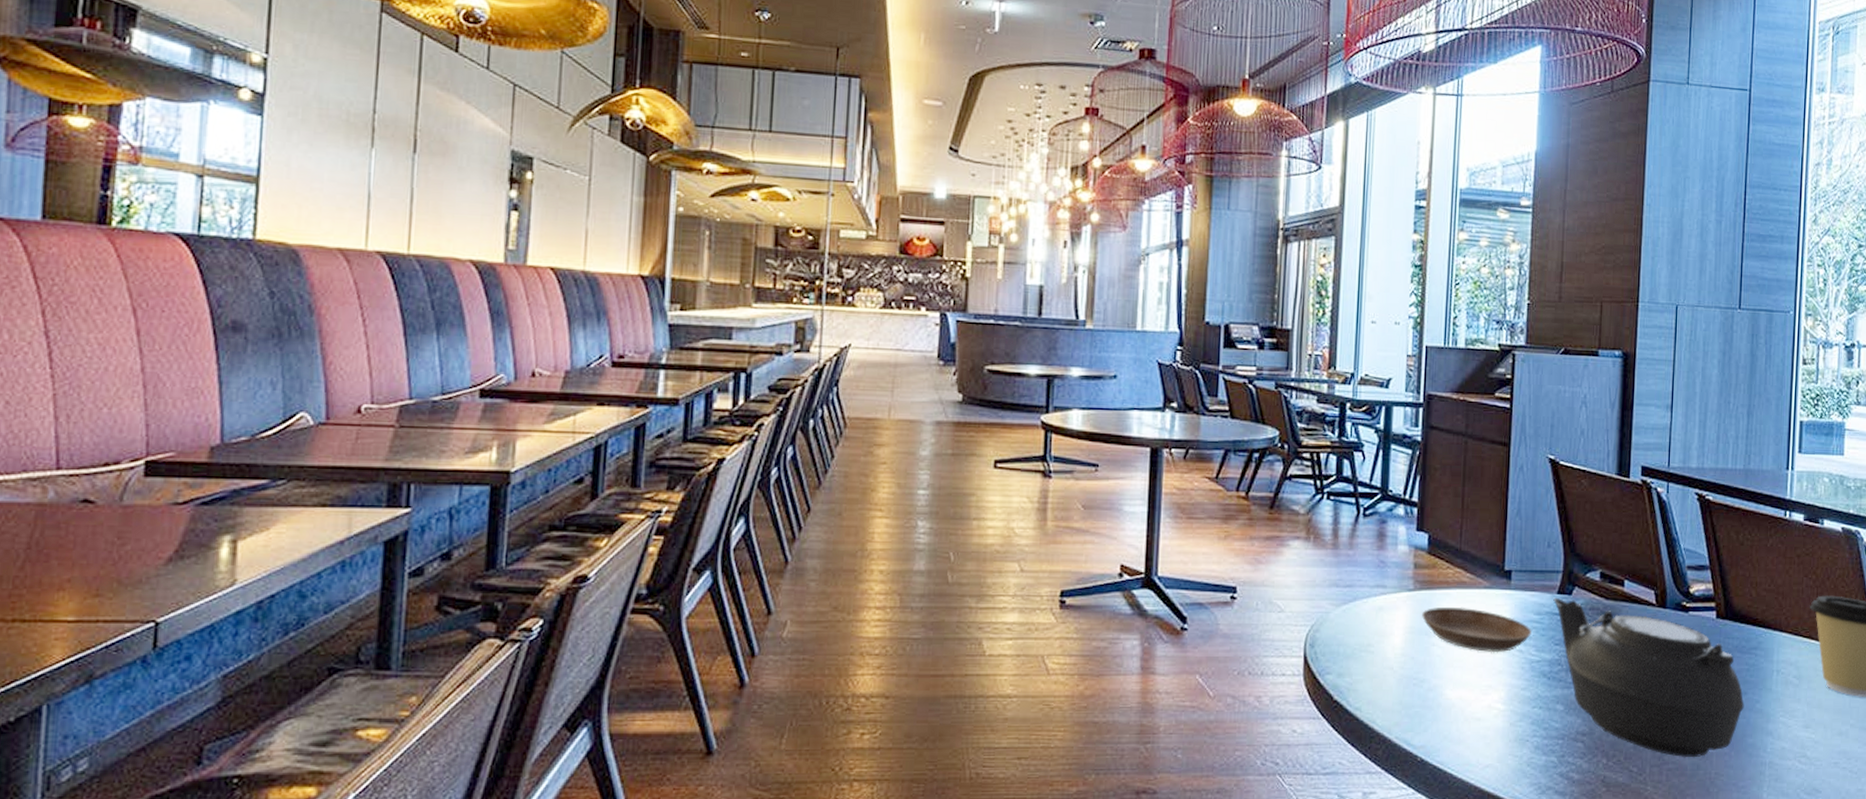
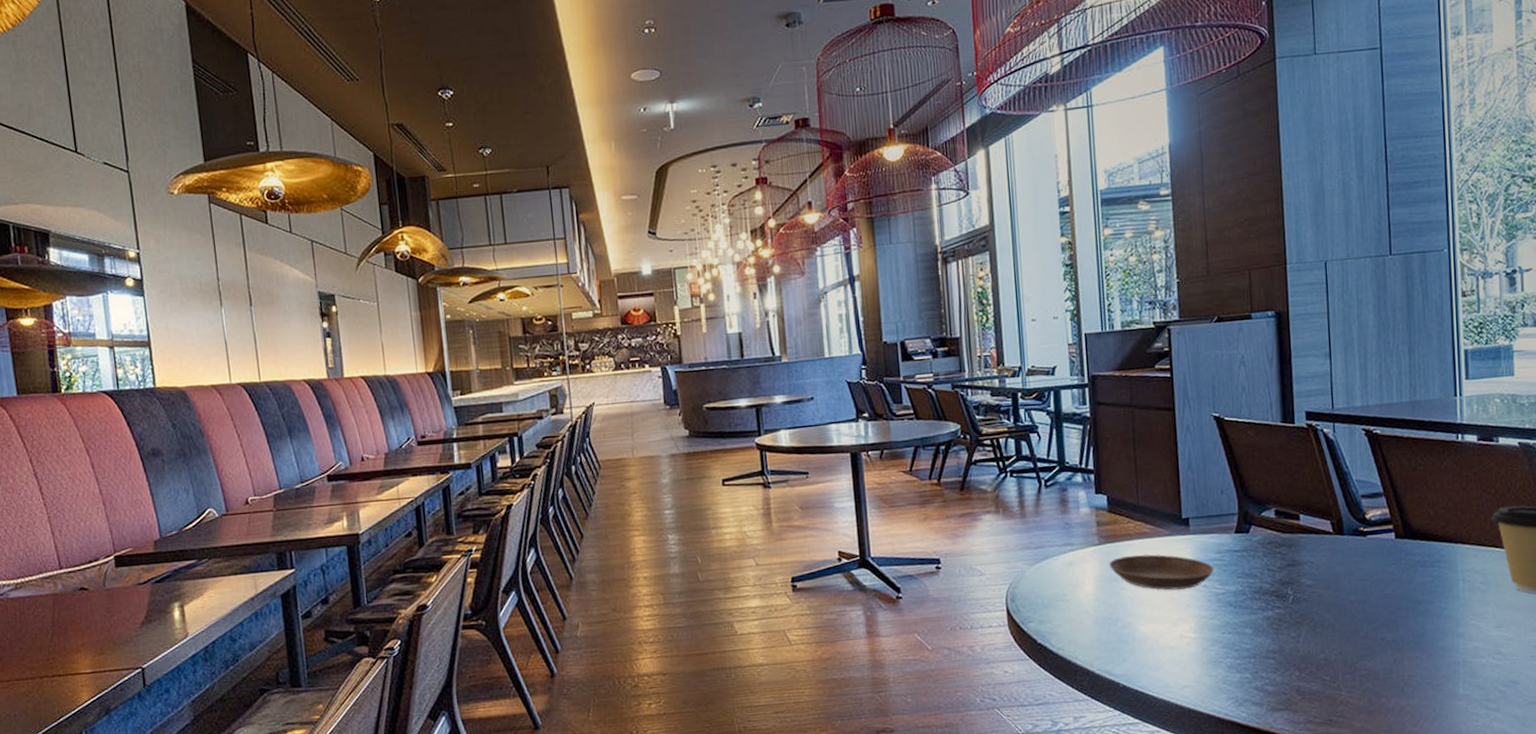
teapot: present [1553,597,1744,758] -> none [1232,536,1432,665]

